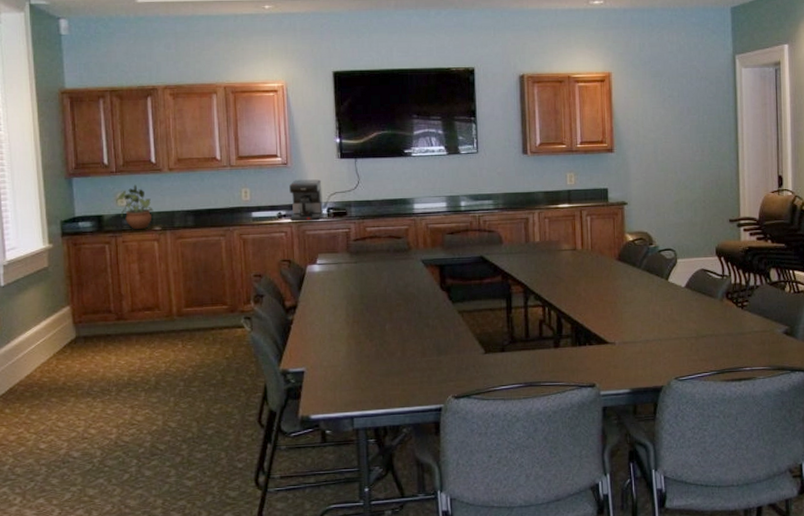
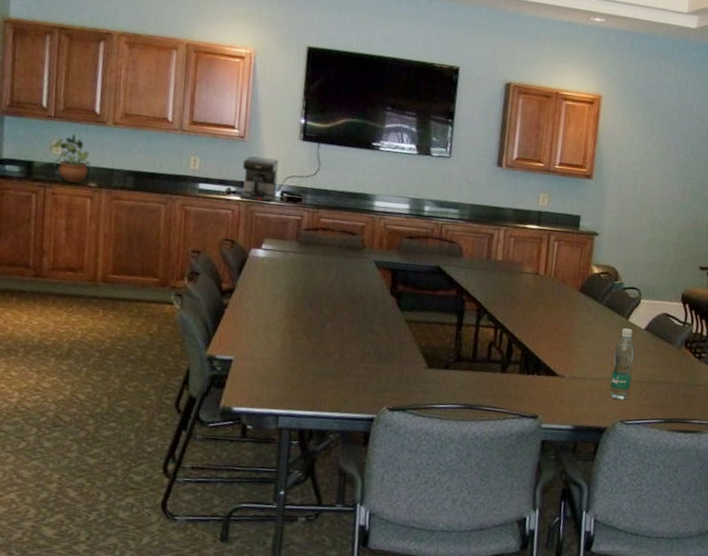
bottle: none [659,289,680,359] -> present [609,328,635,400]

